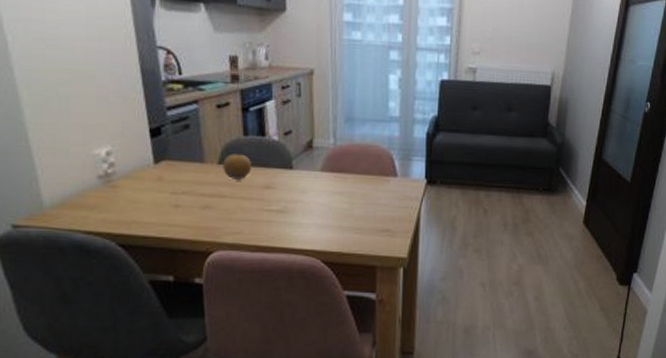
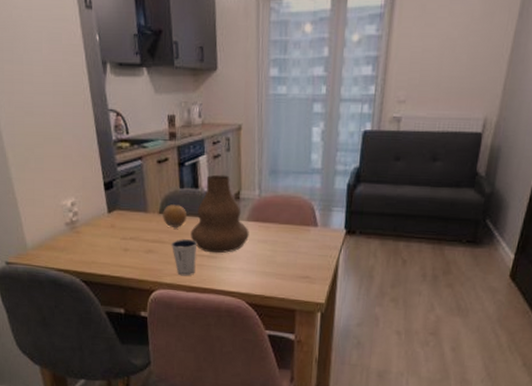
dixie cup: none [232,192,265,235] -> present [171,239,198,276]
vase: none [256,121,324,208] -> present [190,174,249,254]

